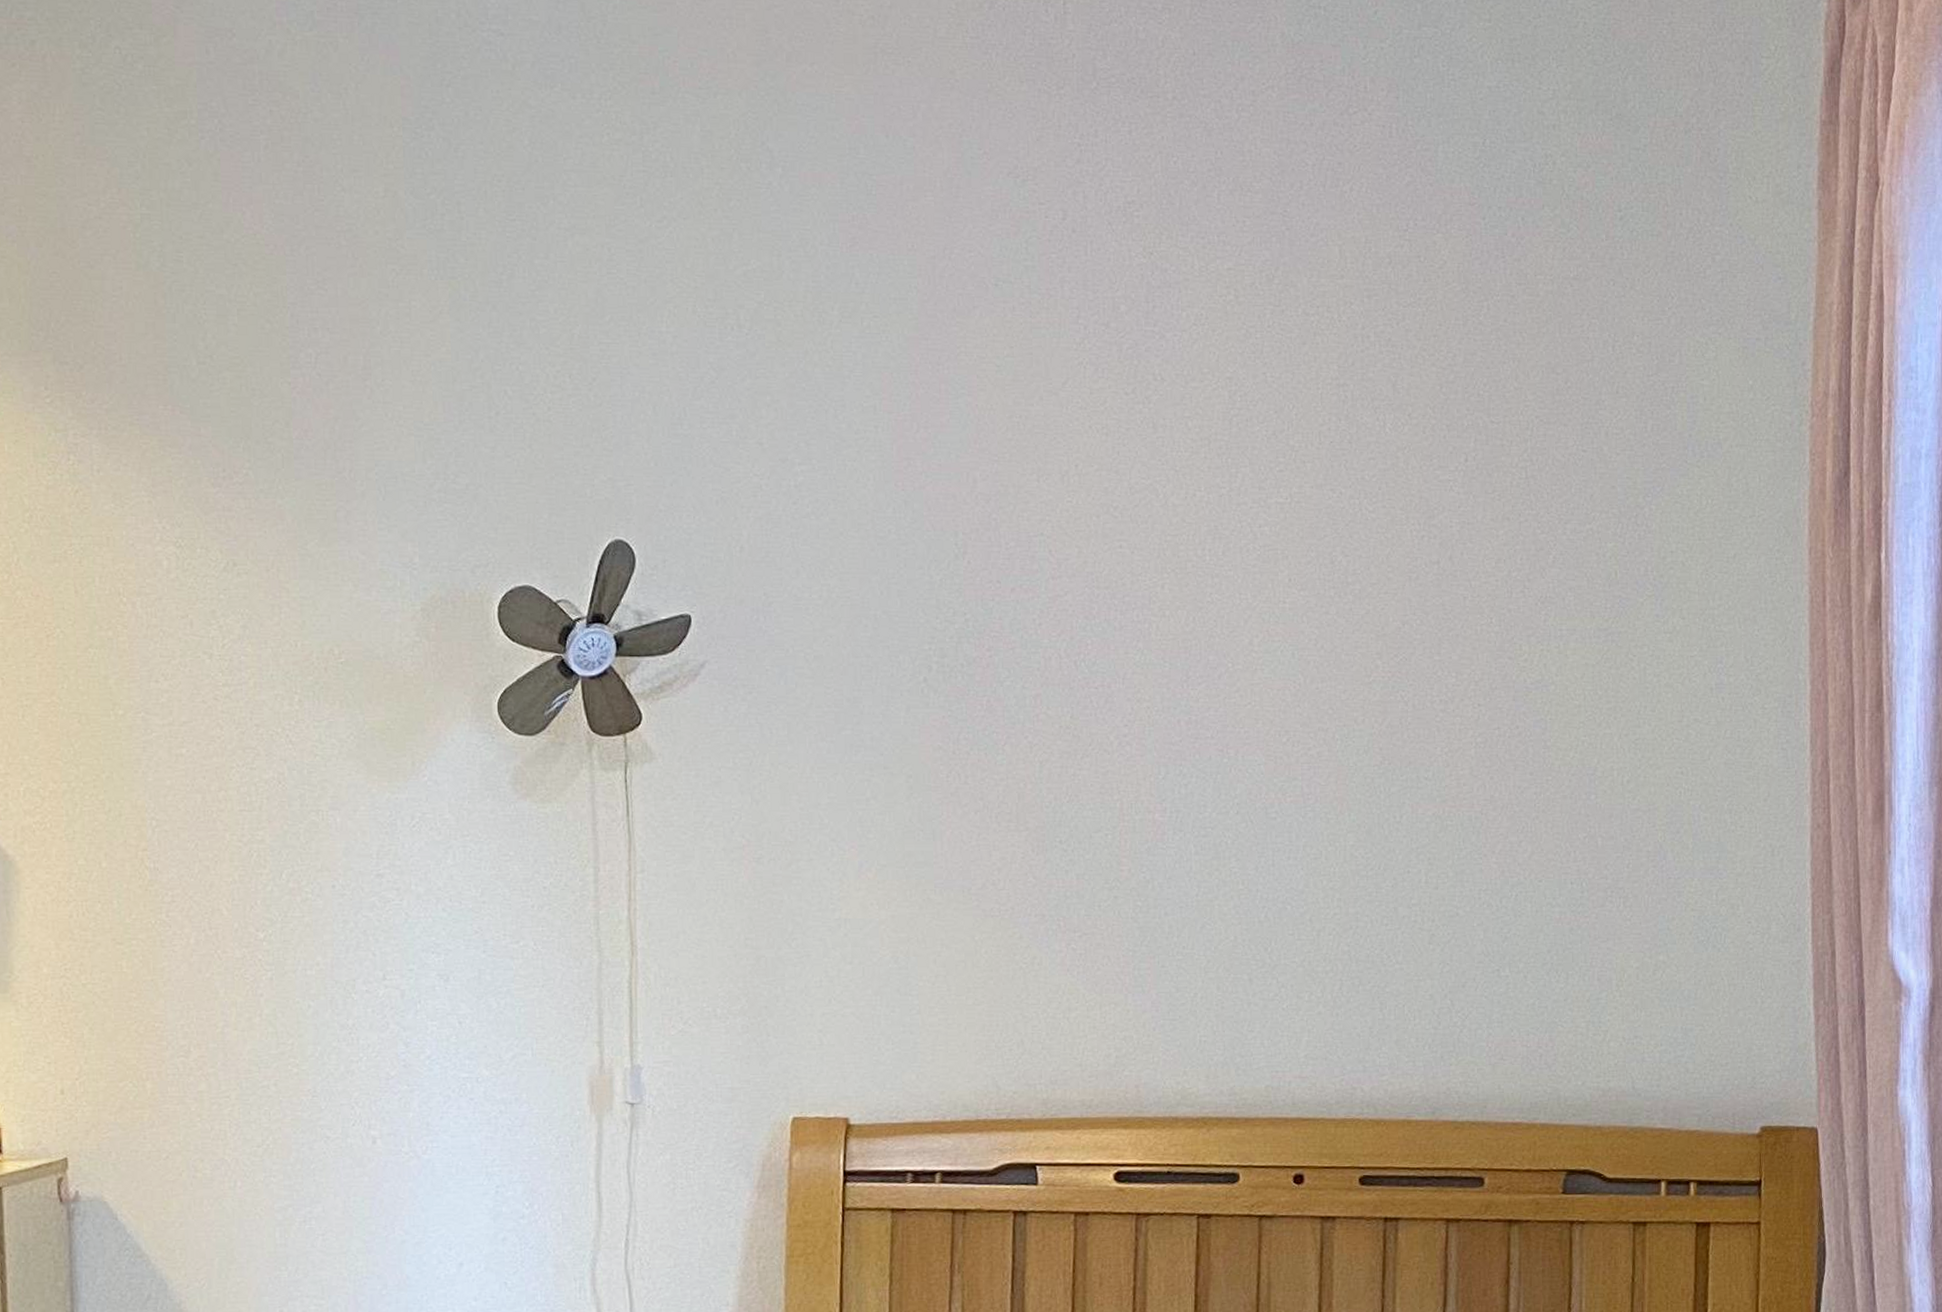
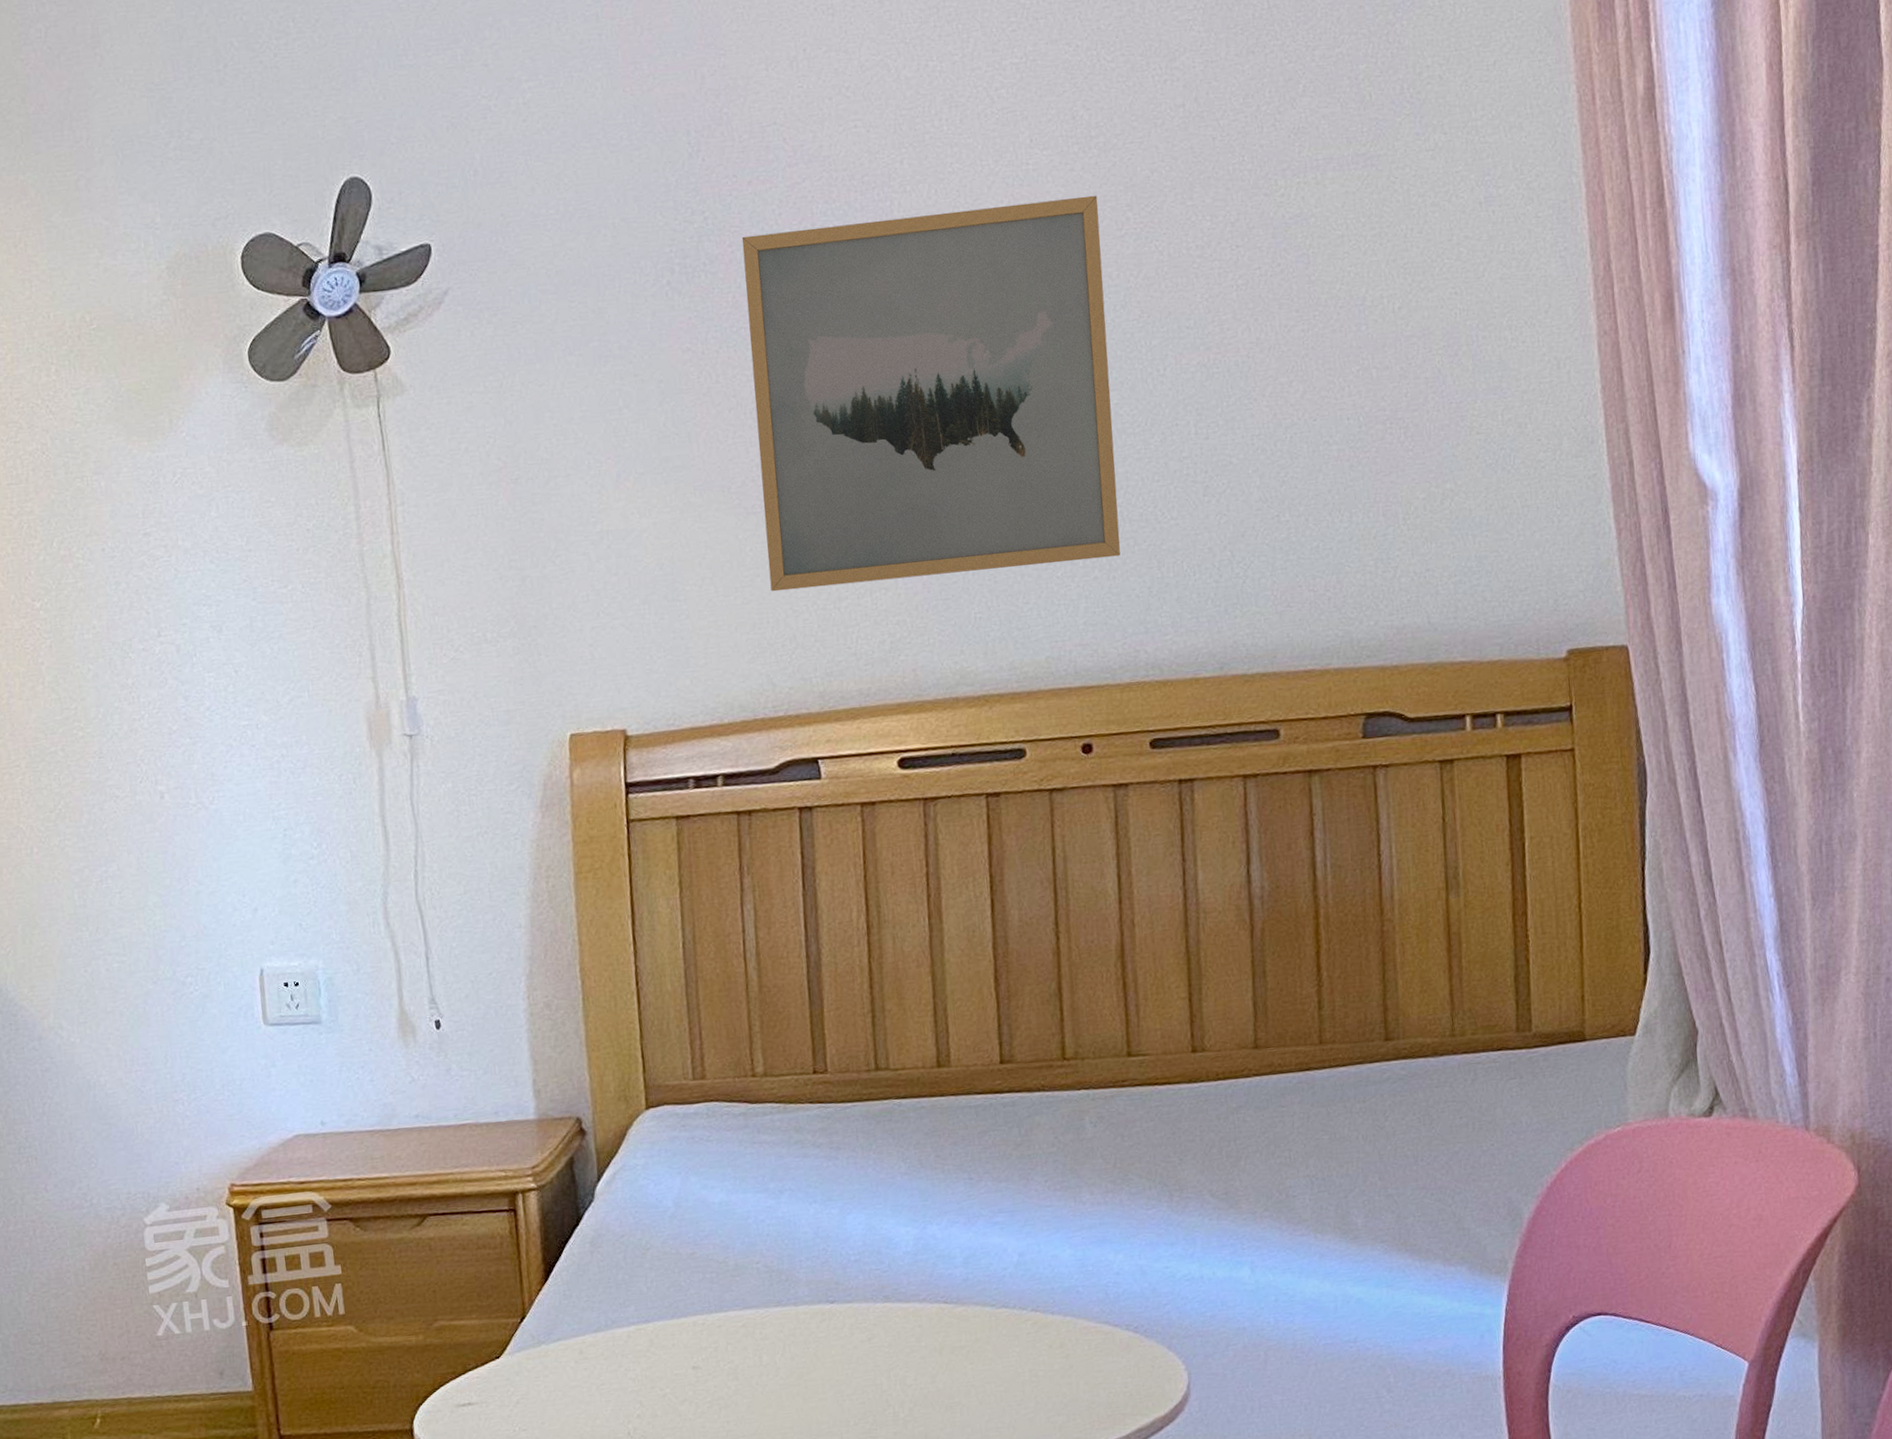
wall art: none [1000,640,1350,996] -> present [741,195,1121,592]

